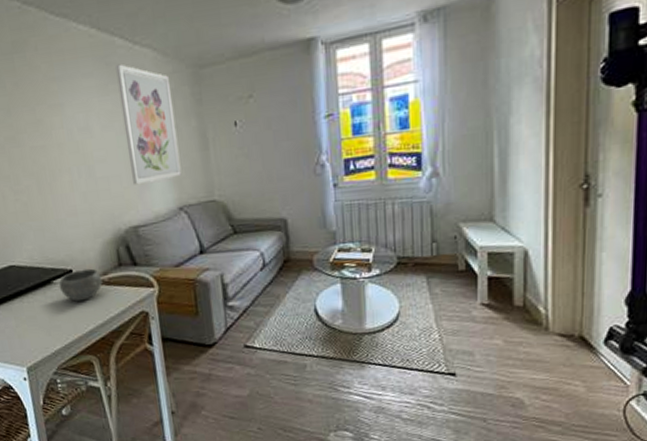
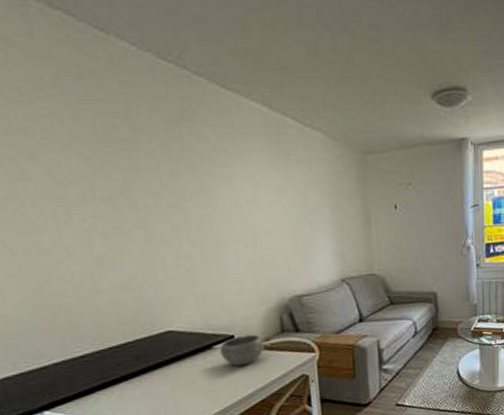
wall art: present [115,64,182,185] -> none [286,143,345,257]

